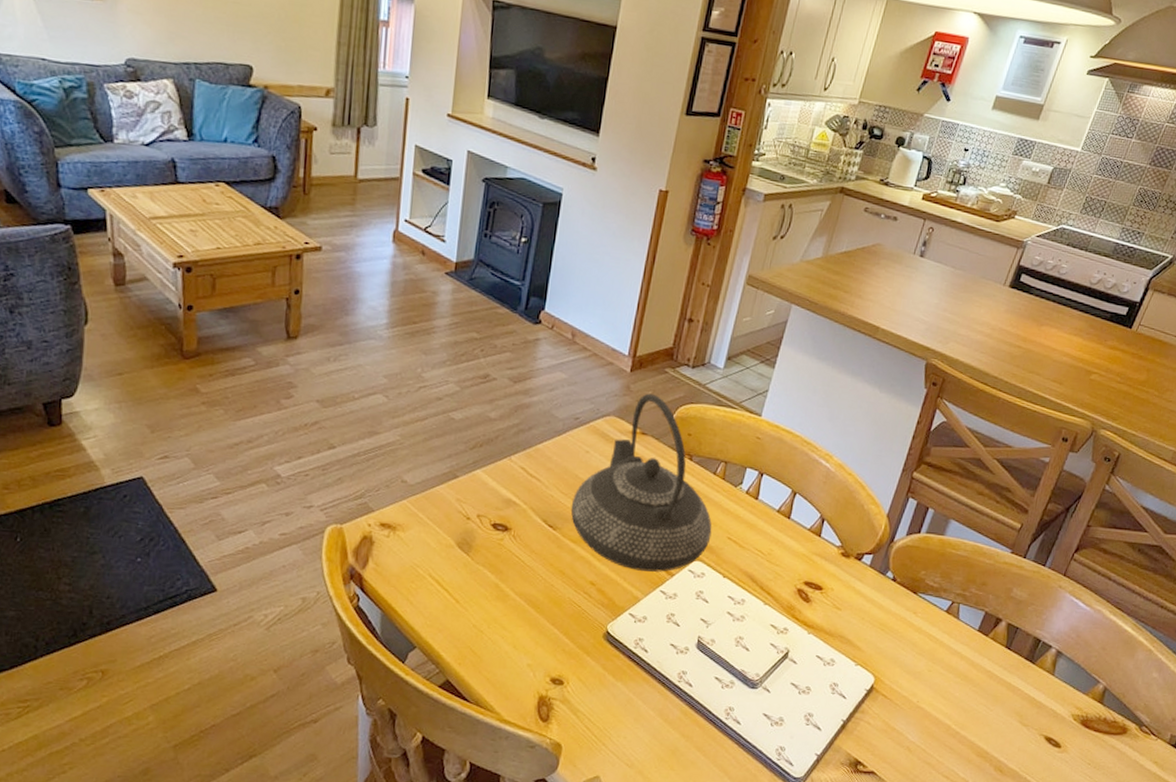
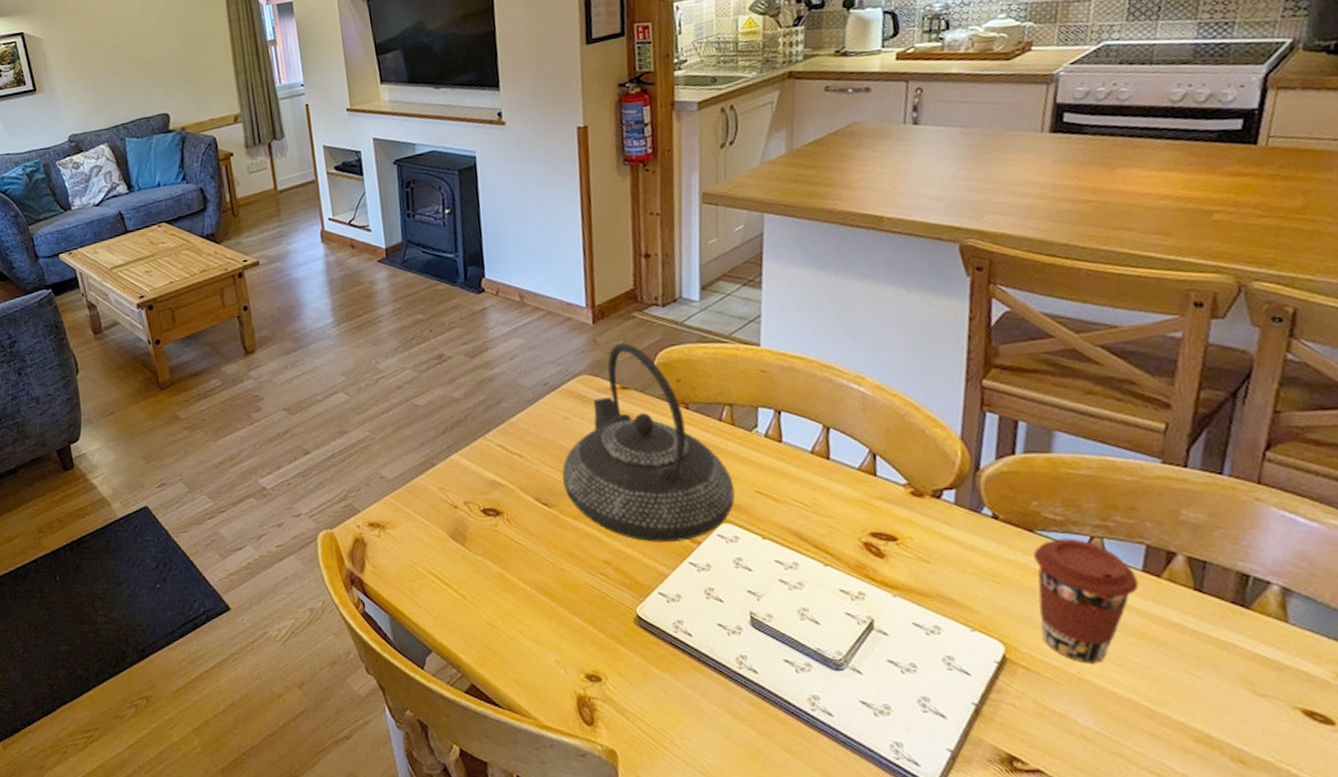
coffee cup: none [901,601,974,696] -> present [1033,538,1140,664]

